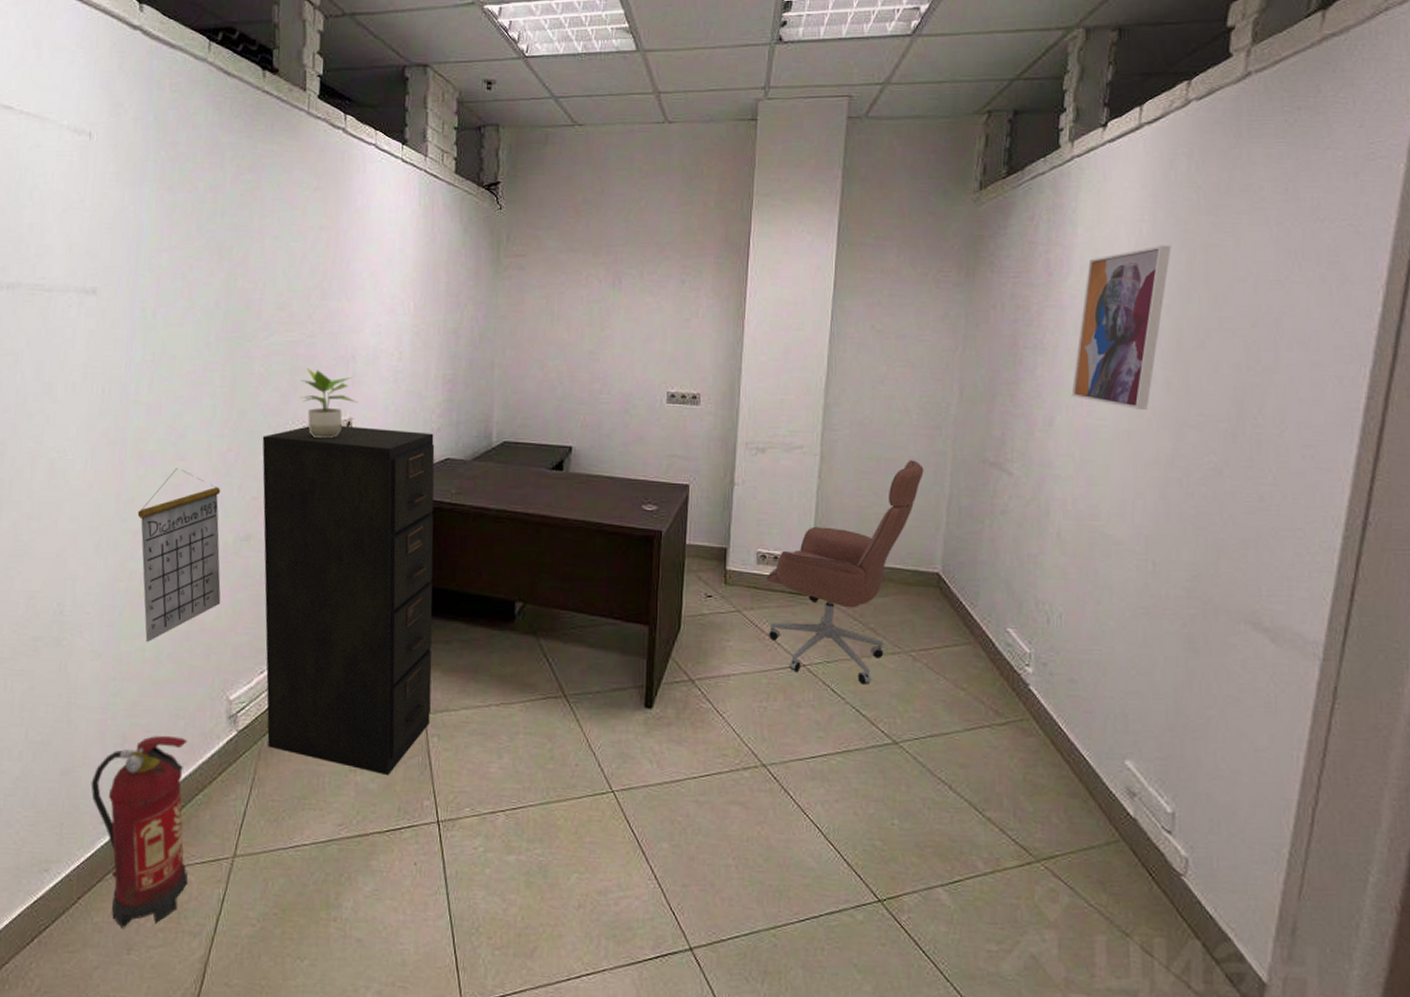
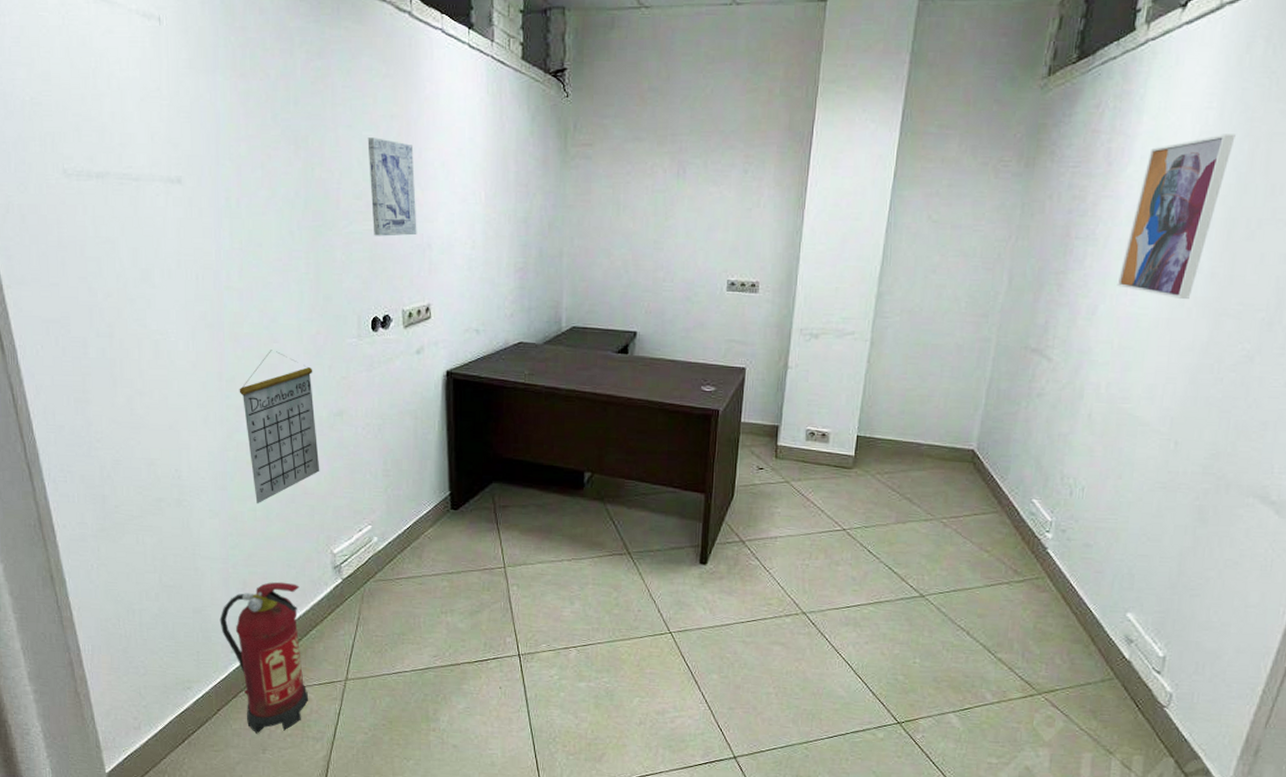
filing cabinet: present [262,425,435,775] -> none [348,311,511,617]
wall art: none [294,248,342,348] -> present [367,137,417,237]
potted plant: present [299,368,358,439] -> none [380,256,435,323]
office chair: present [766,460,924,685] -> none [813,346,968,547]

